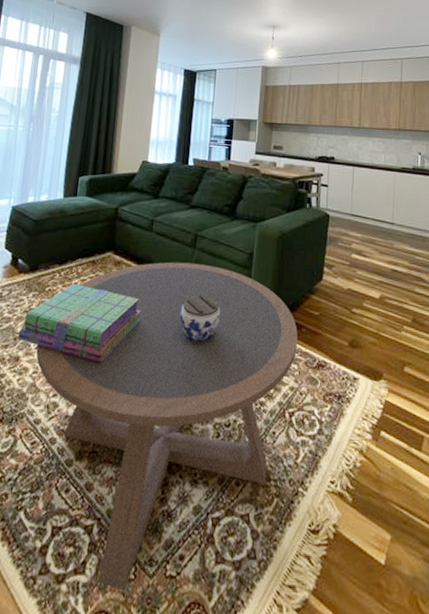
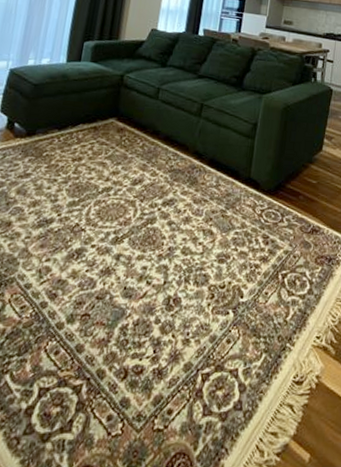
stack of books: present [17,284,142,363] -> none [10,149,143,228]
coffee table: present [36,262,298,591] -> none [29,130,295,446]
jar: present [180,294,220,342] -> none [181,162,222,208]

